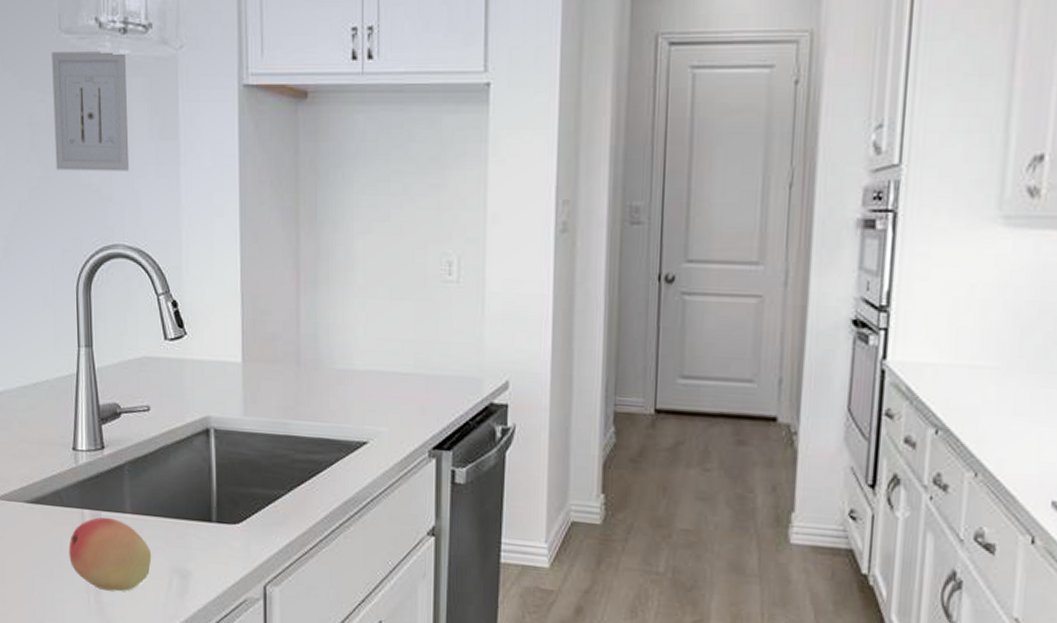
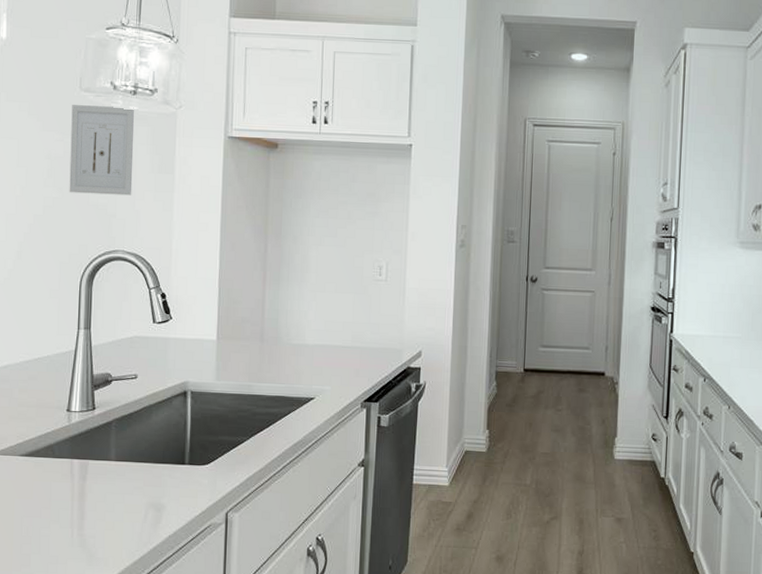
fruit: present [69,517,152,592] -> none [57,464,131,526]

